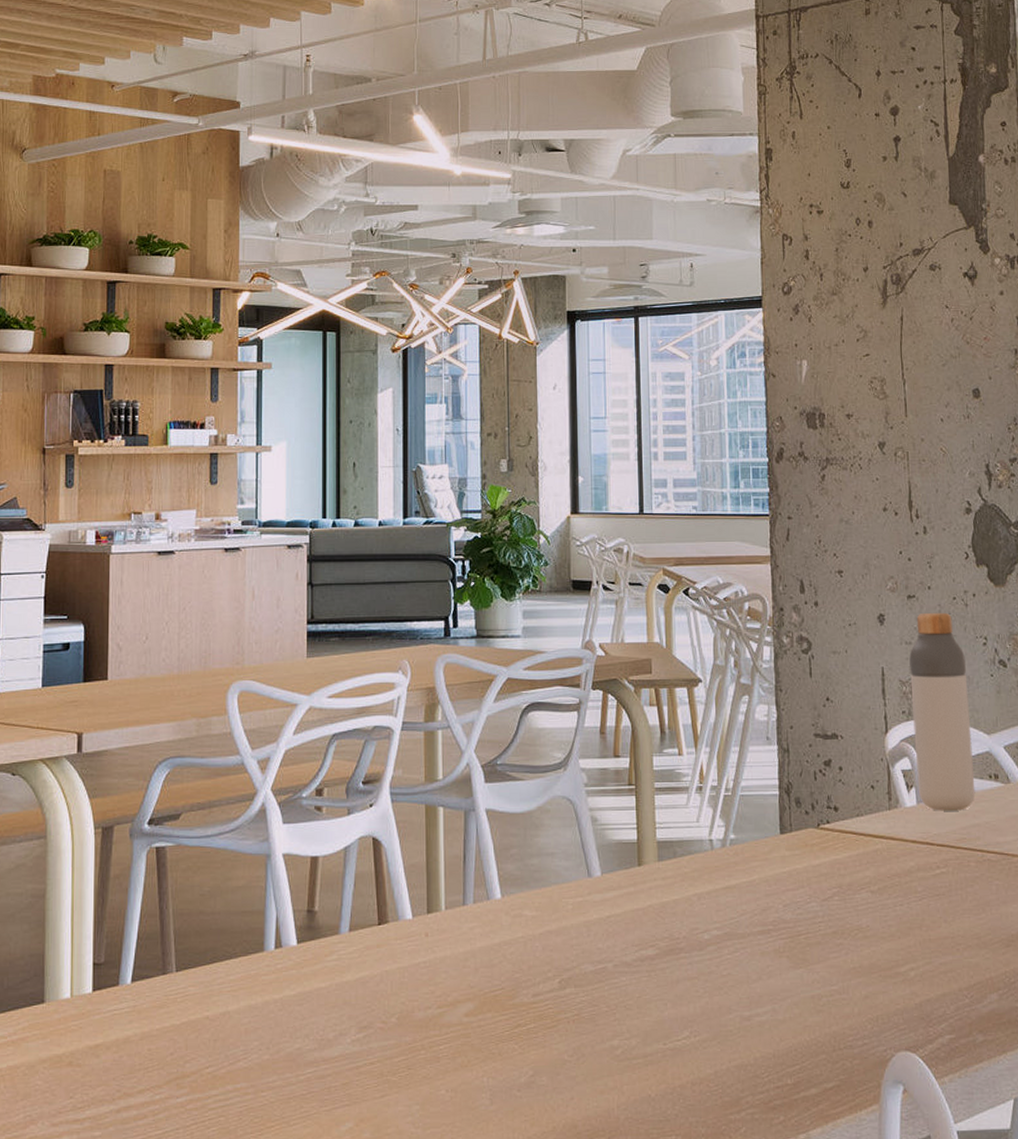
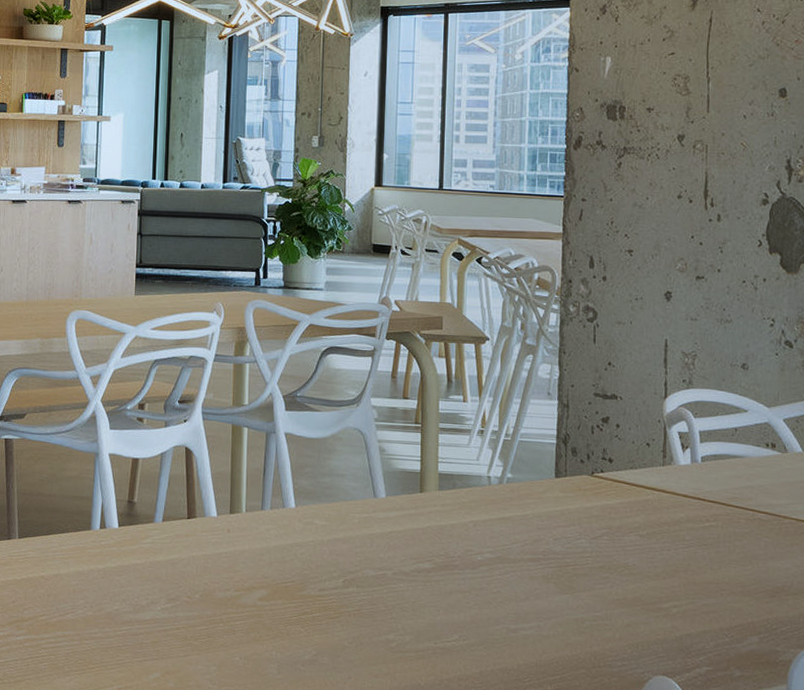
bottle: present [909,612,976,811] -> none [693,292,751,473]

